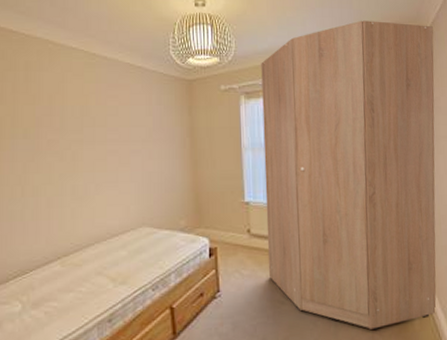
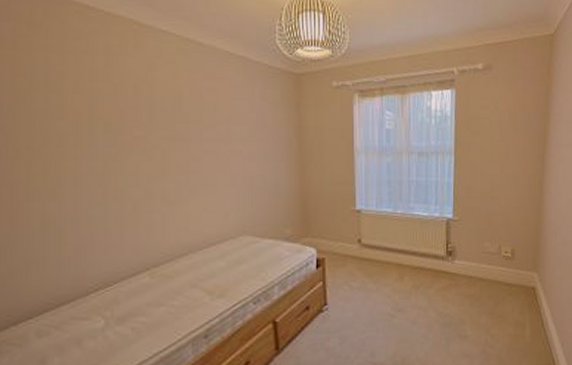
cabinet: present [261,20,437,331] -> none [377,16,561,343]

